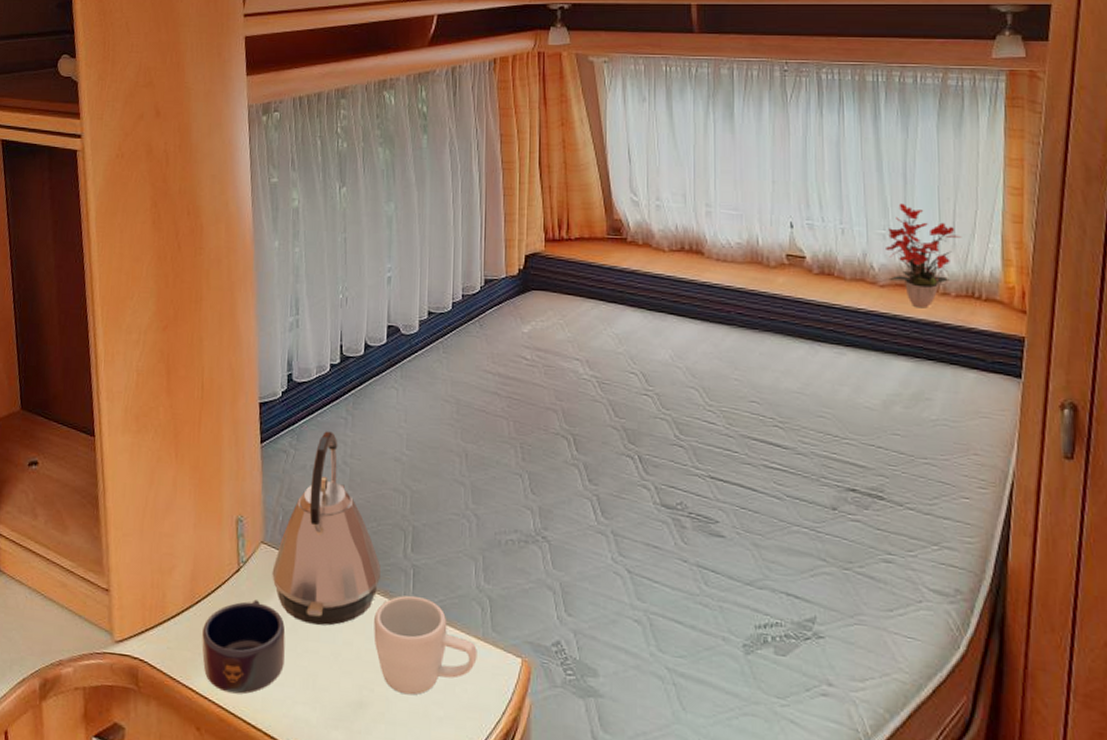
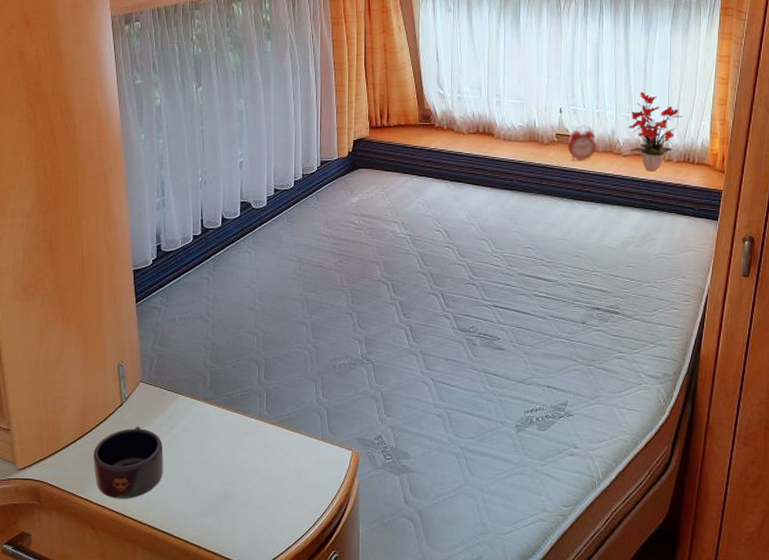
kettle: present [272,431,381,626] -> none [150,290,240,441]
mug: present [374,595,477,695] -> none [235,412,318,486]
alarm clock: none [803,244,841,291] -> present [568,125,596,161]

